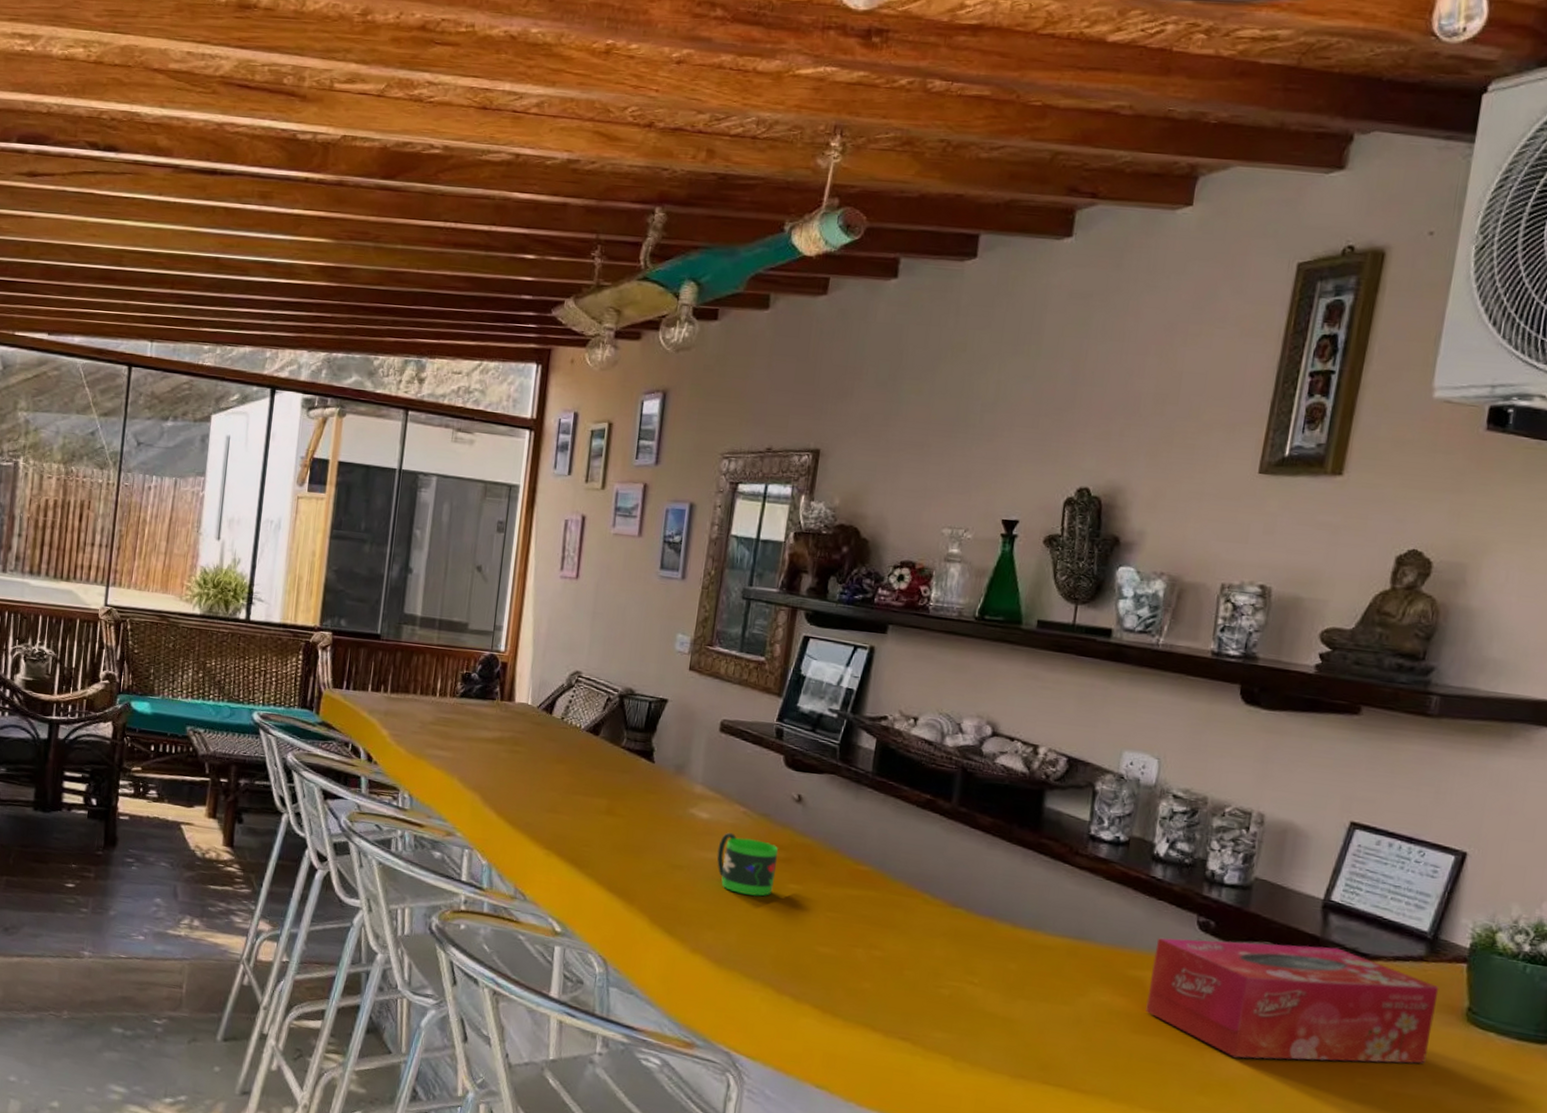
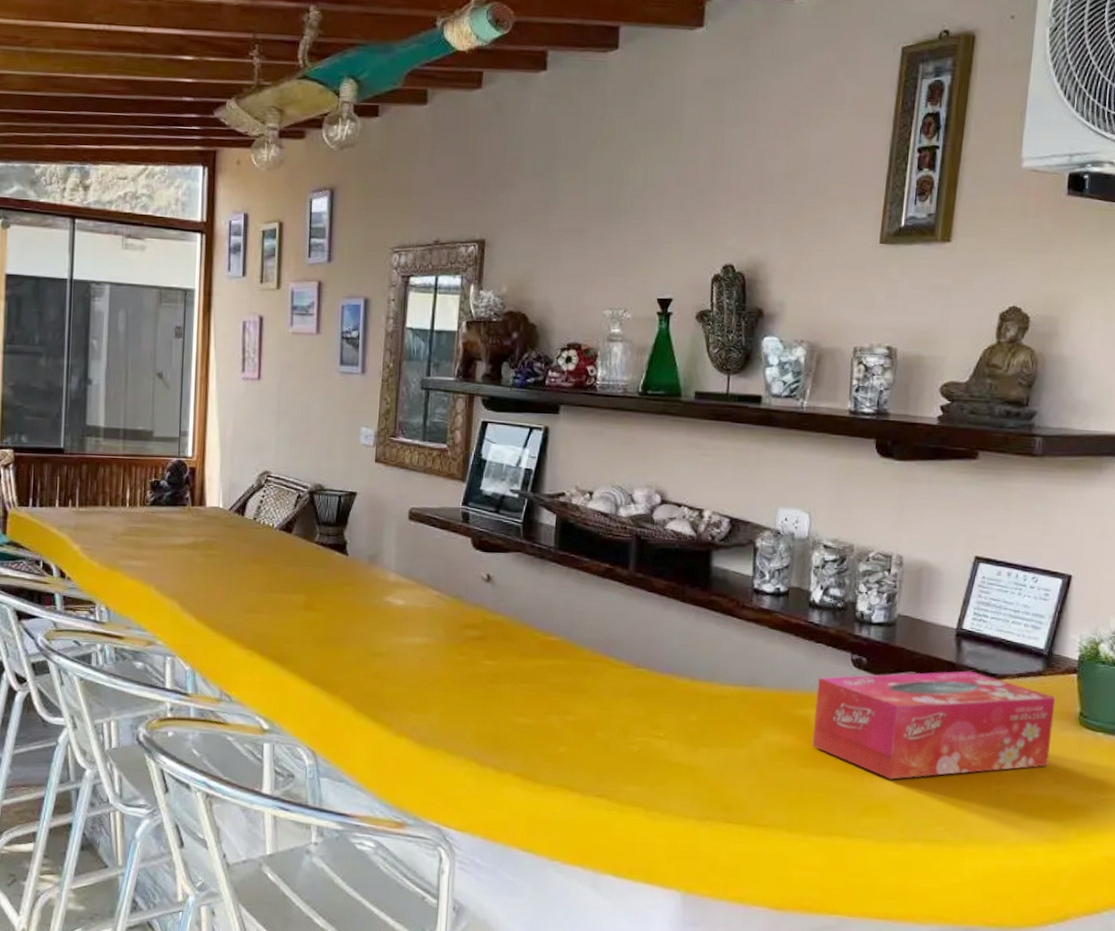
mug: present [716,832,778,897] -> none [414,616,472,675]

